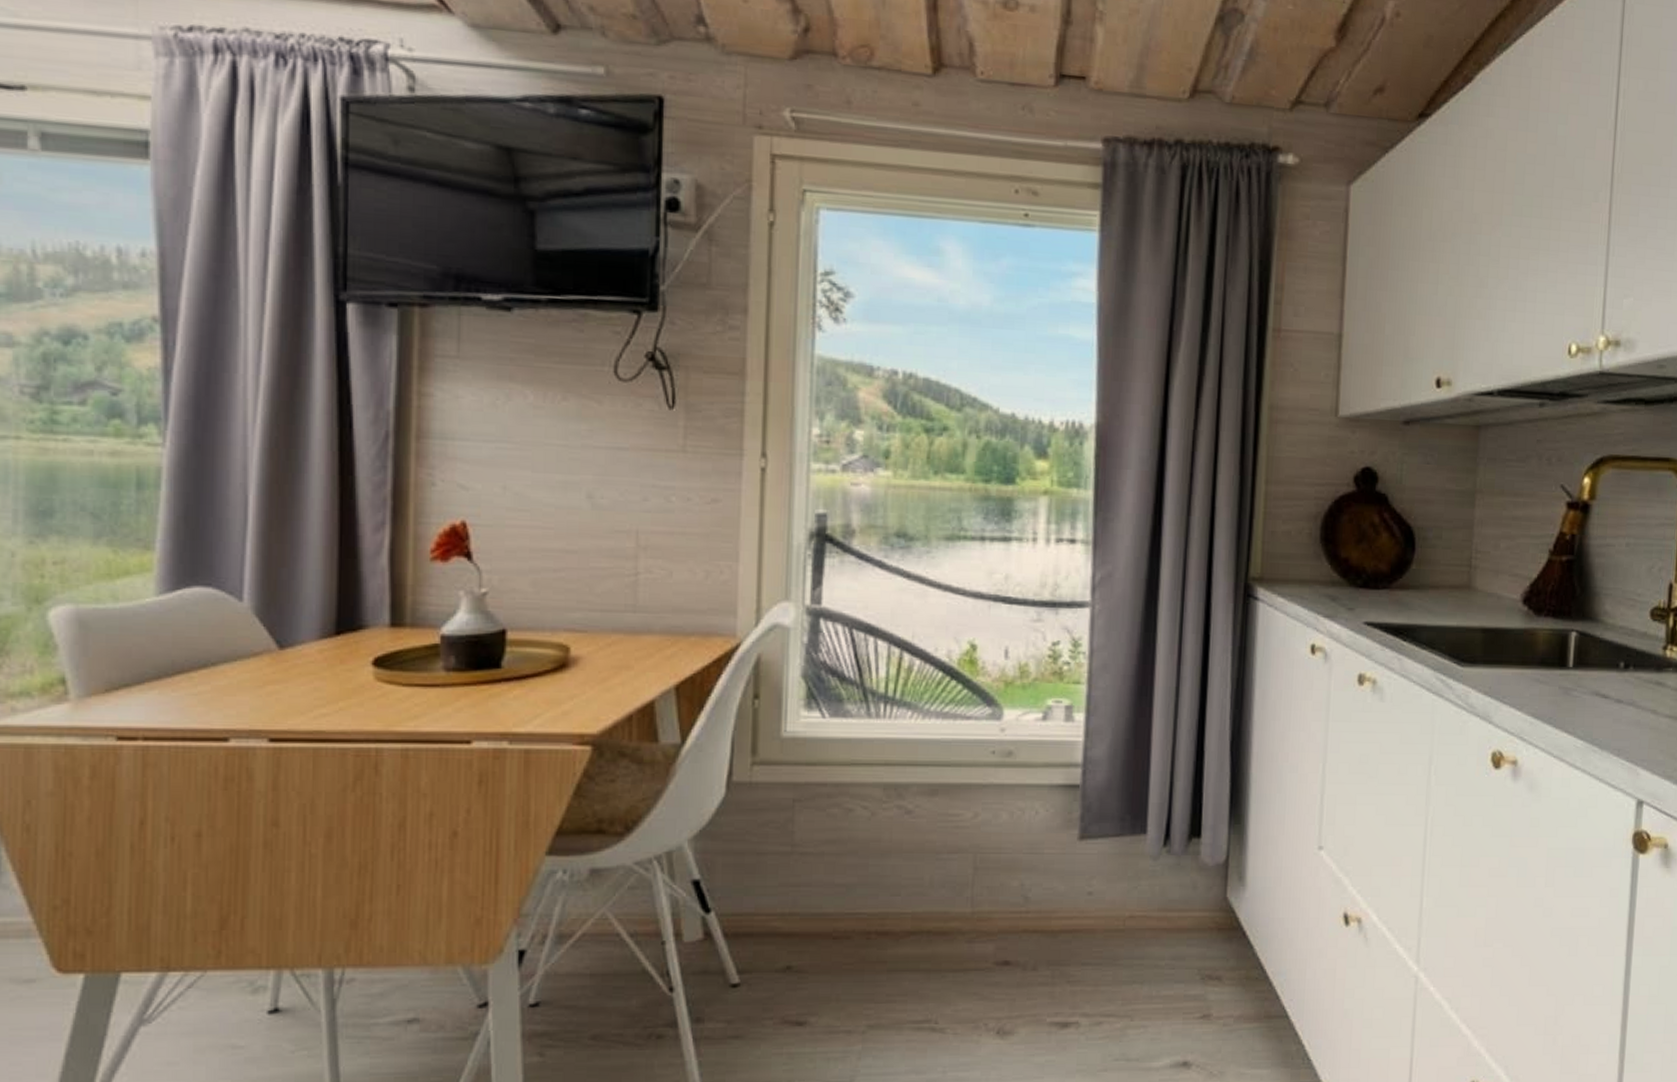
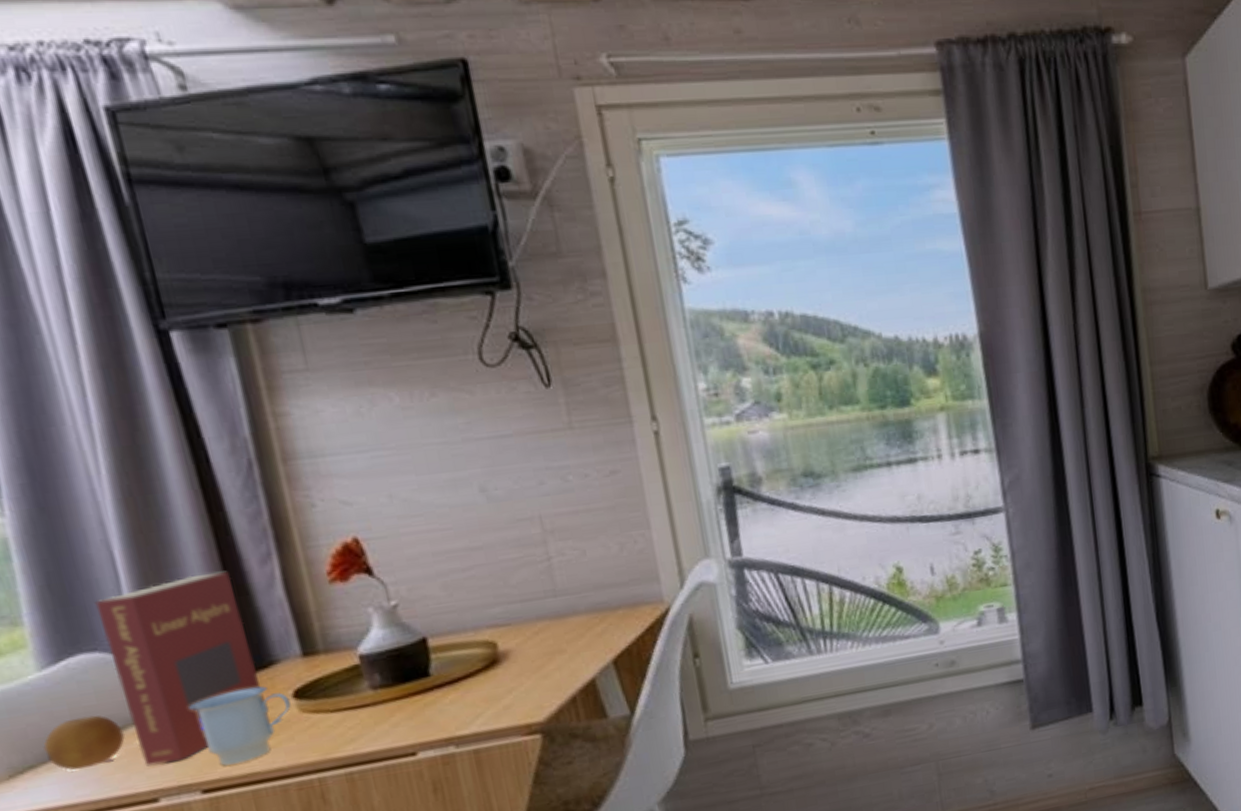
fruit: none [142,646,216,697] -> present [43,715,126,770]
book: none [220,530,347,706] -> present [95,571,268,767]
mug: none [276,647,368,719] -> present [187,686,291,766]

